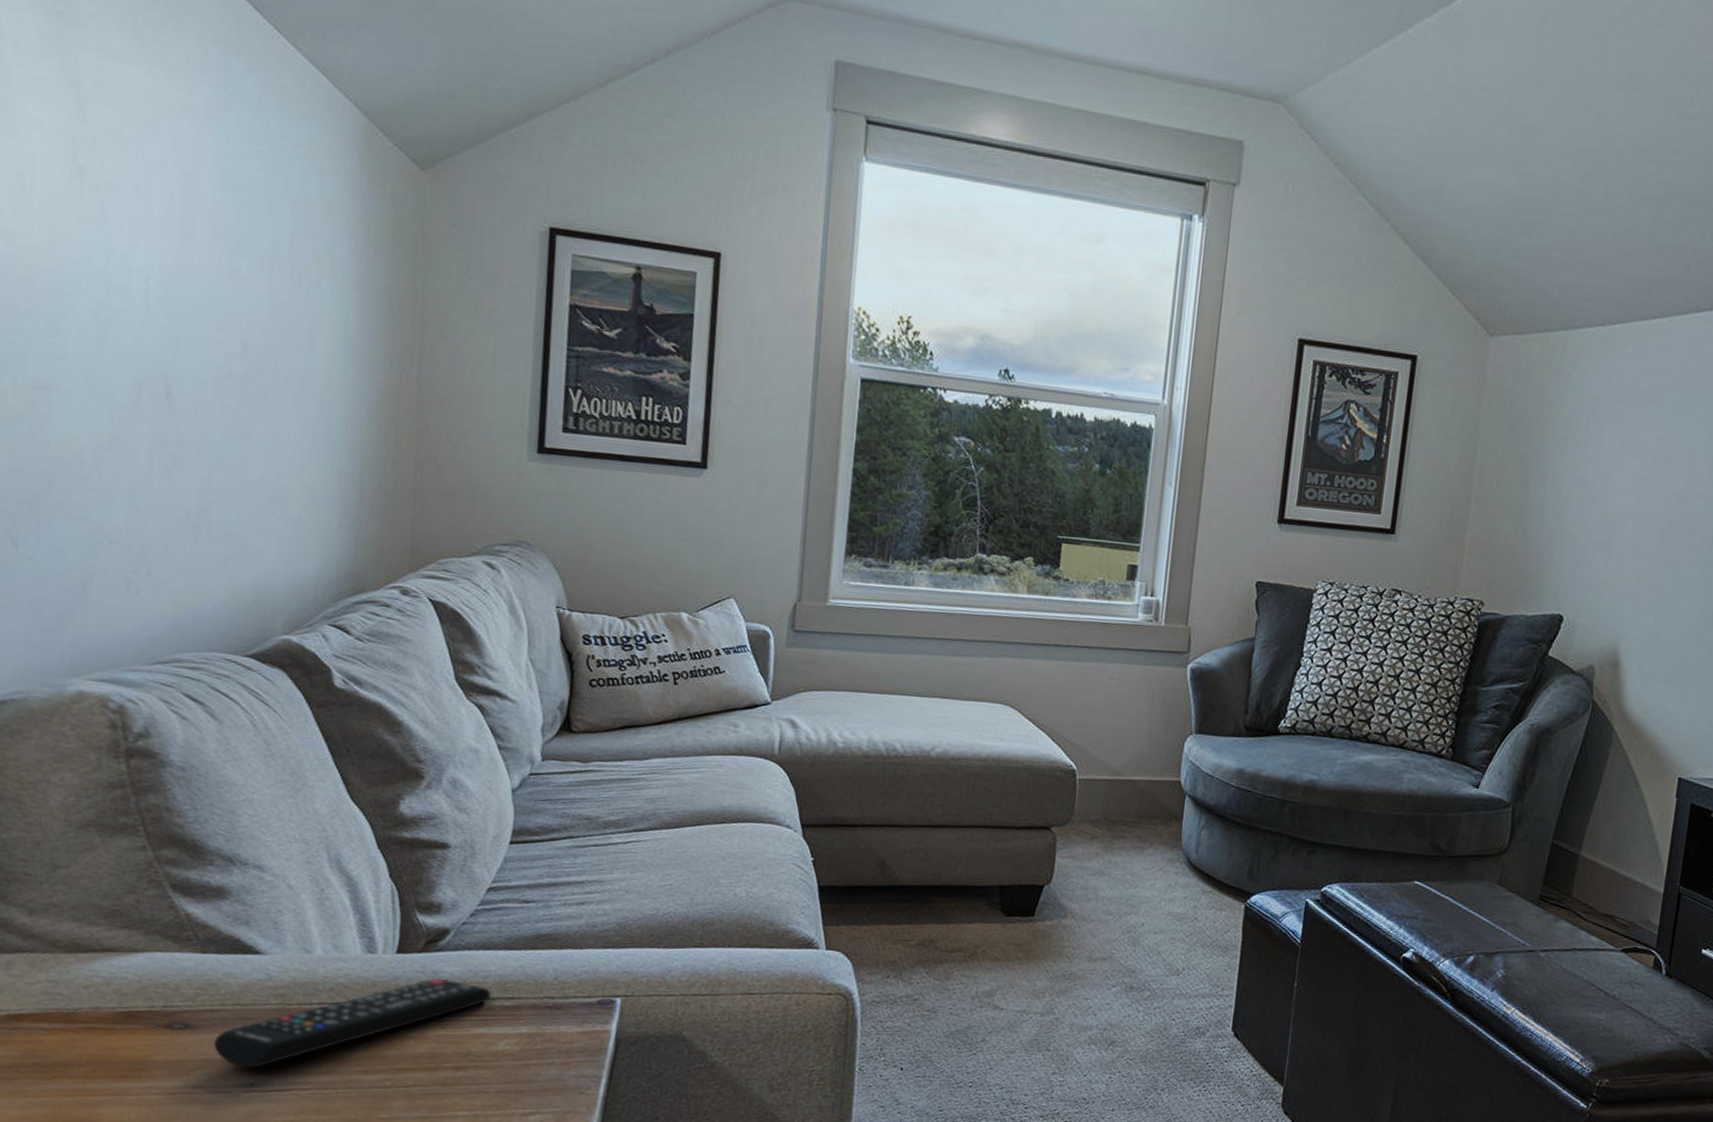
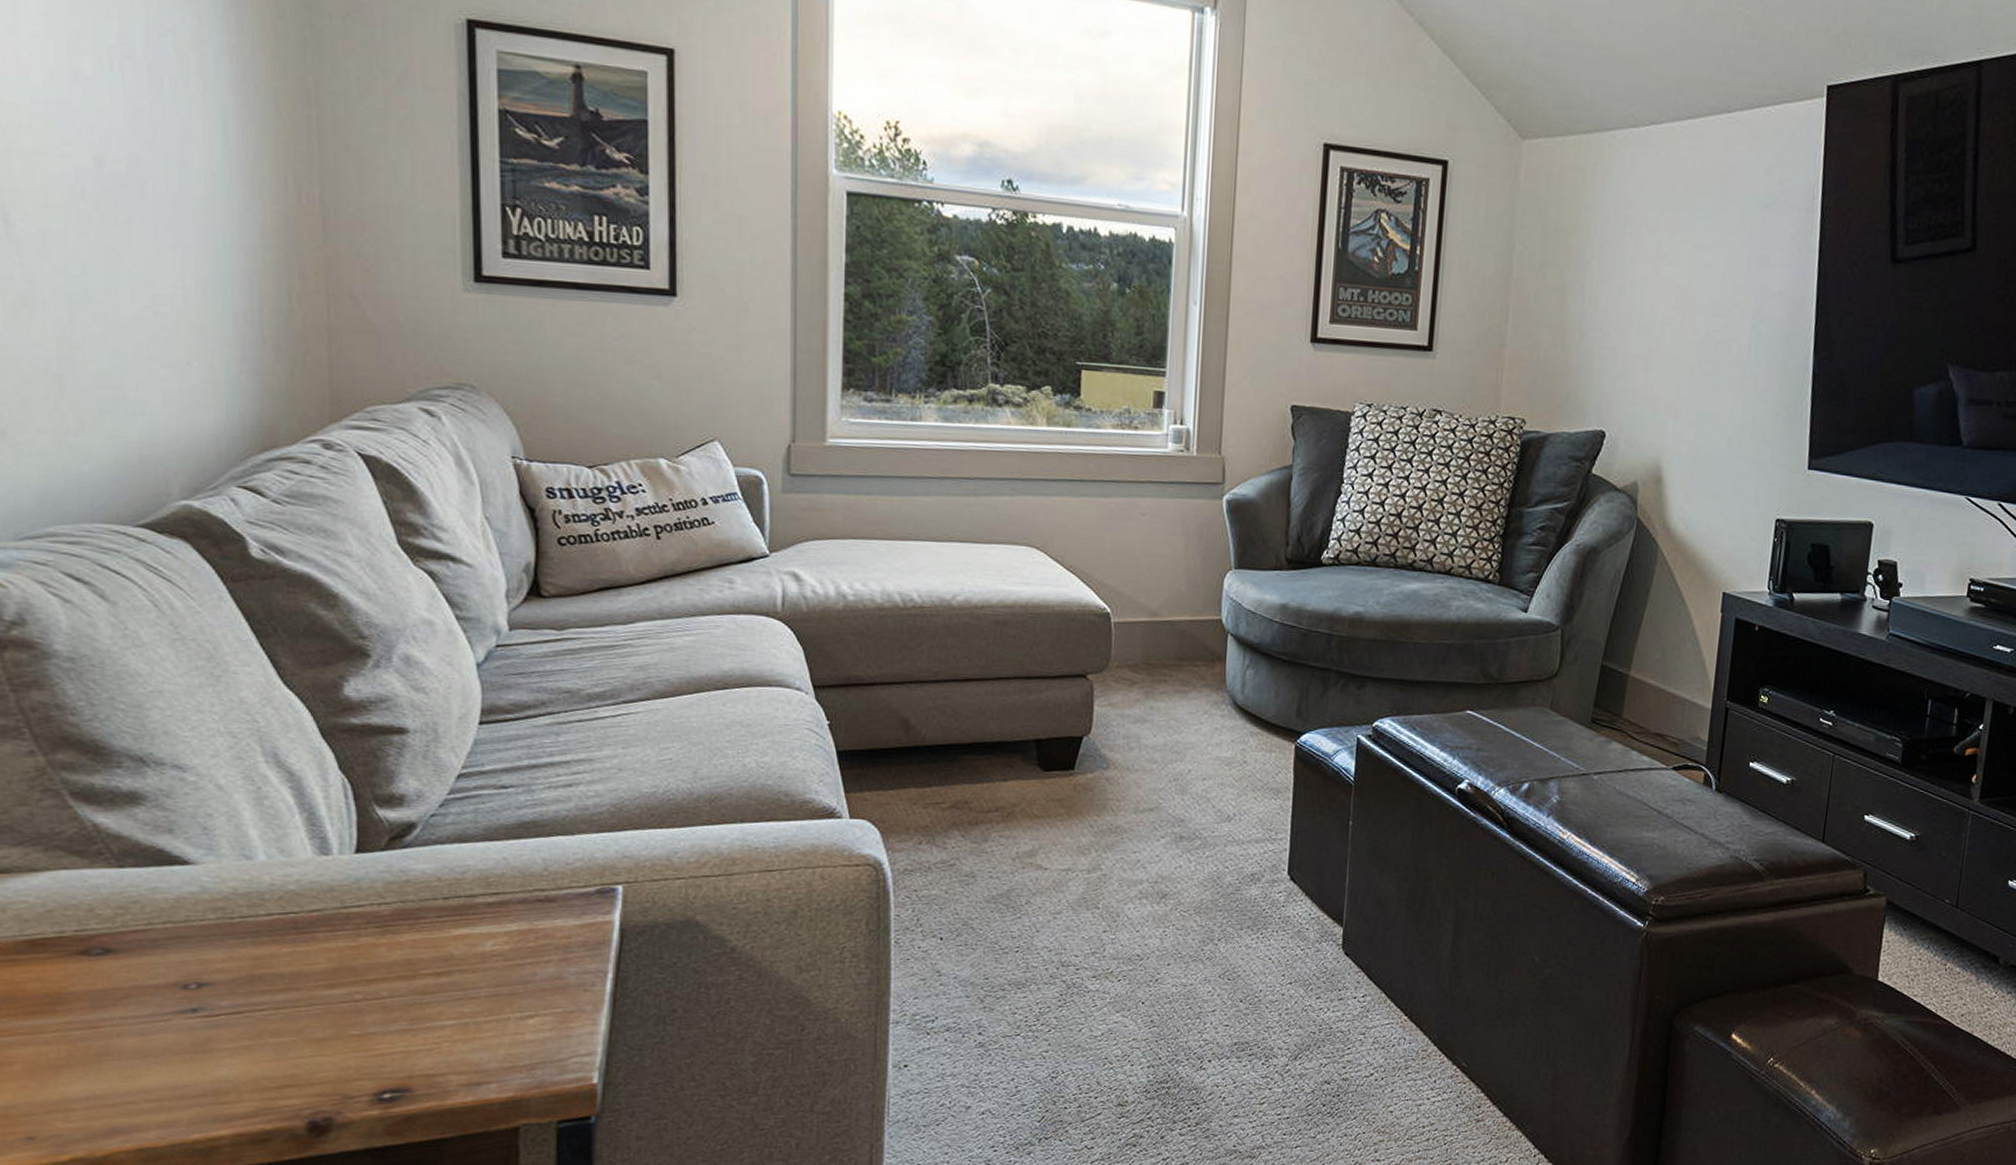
remote control: present [214,977,492,1069] -> none [143,876,472,992]

